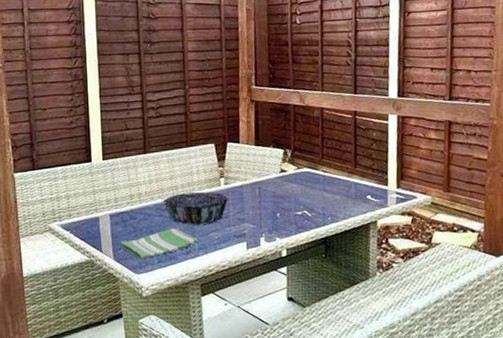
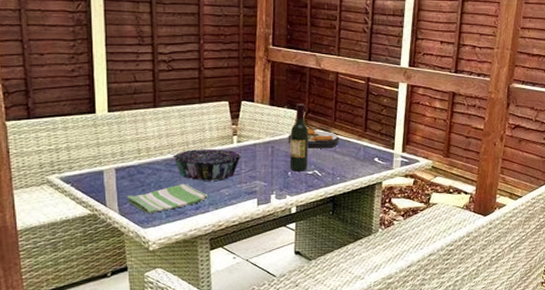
plate: none [275,166,329,188] -> present [288,127,340,149]
wine bottle: none [277,142,297,212] -> present [289,103,309,171]

